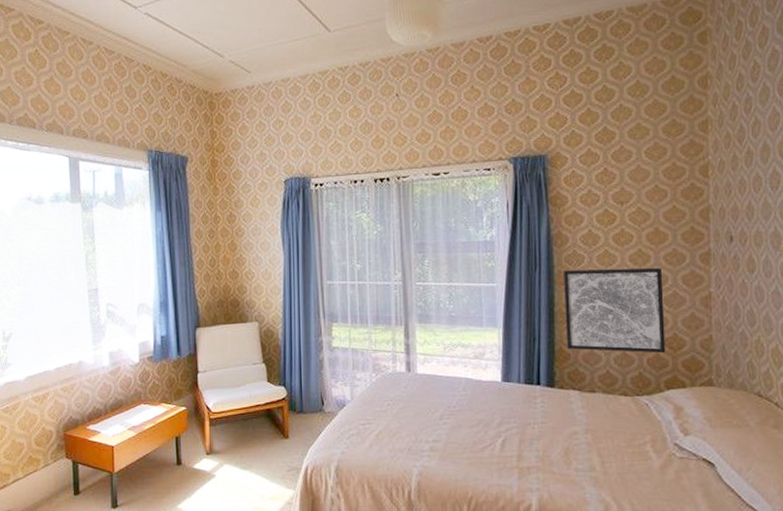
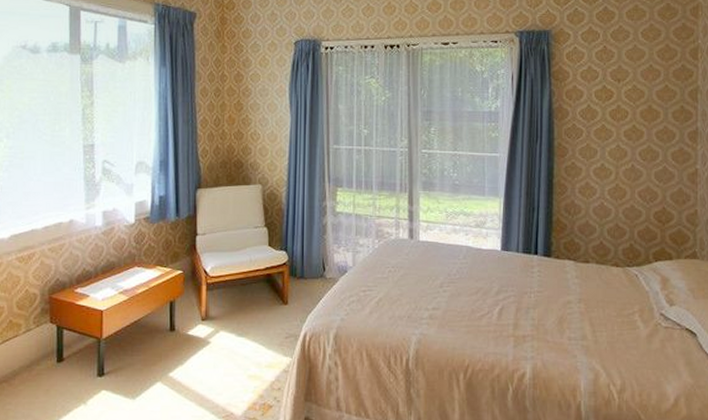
wall art: present [564,268,666,353] -> none [563,143,655,226]

